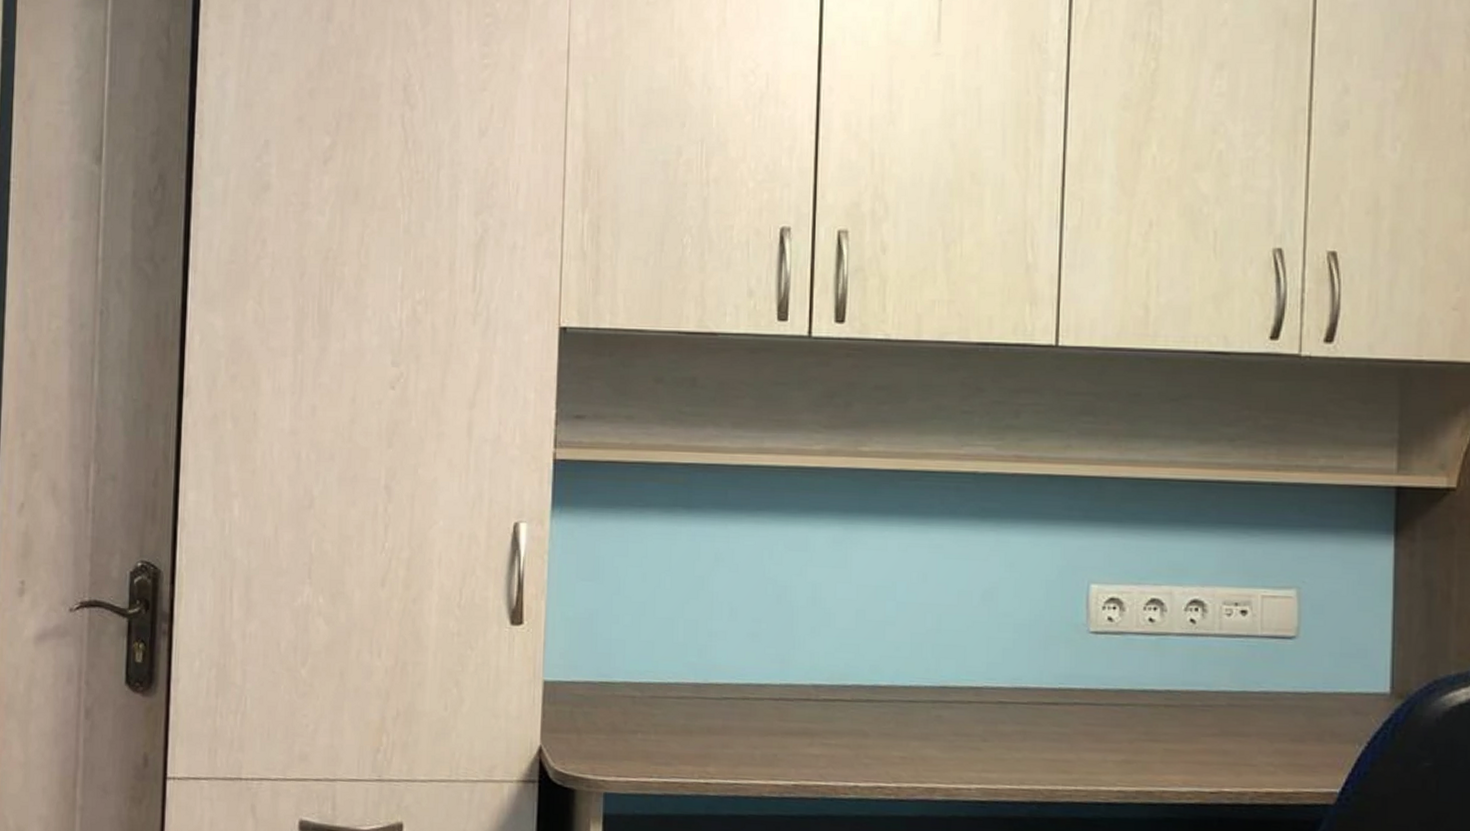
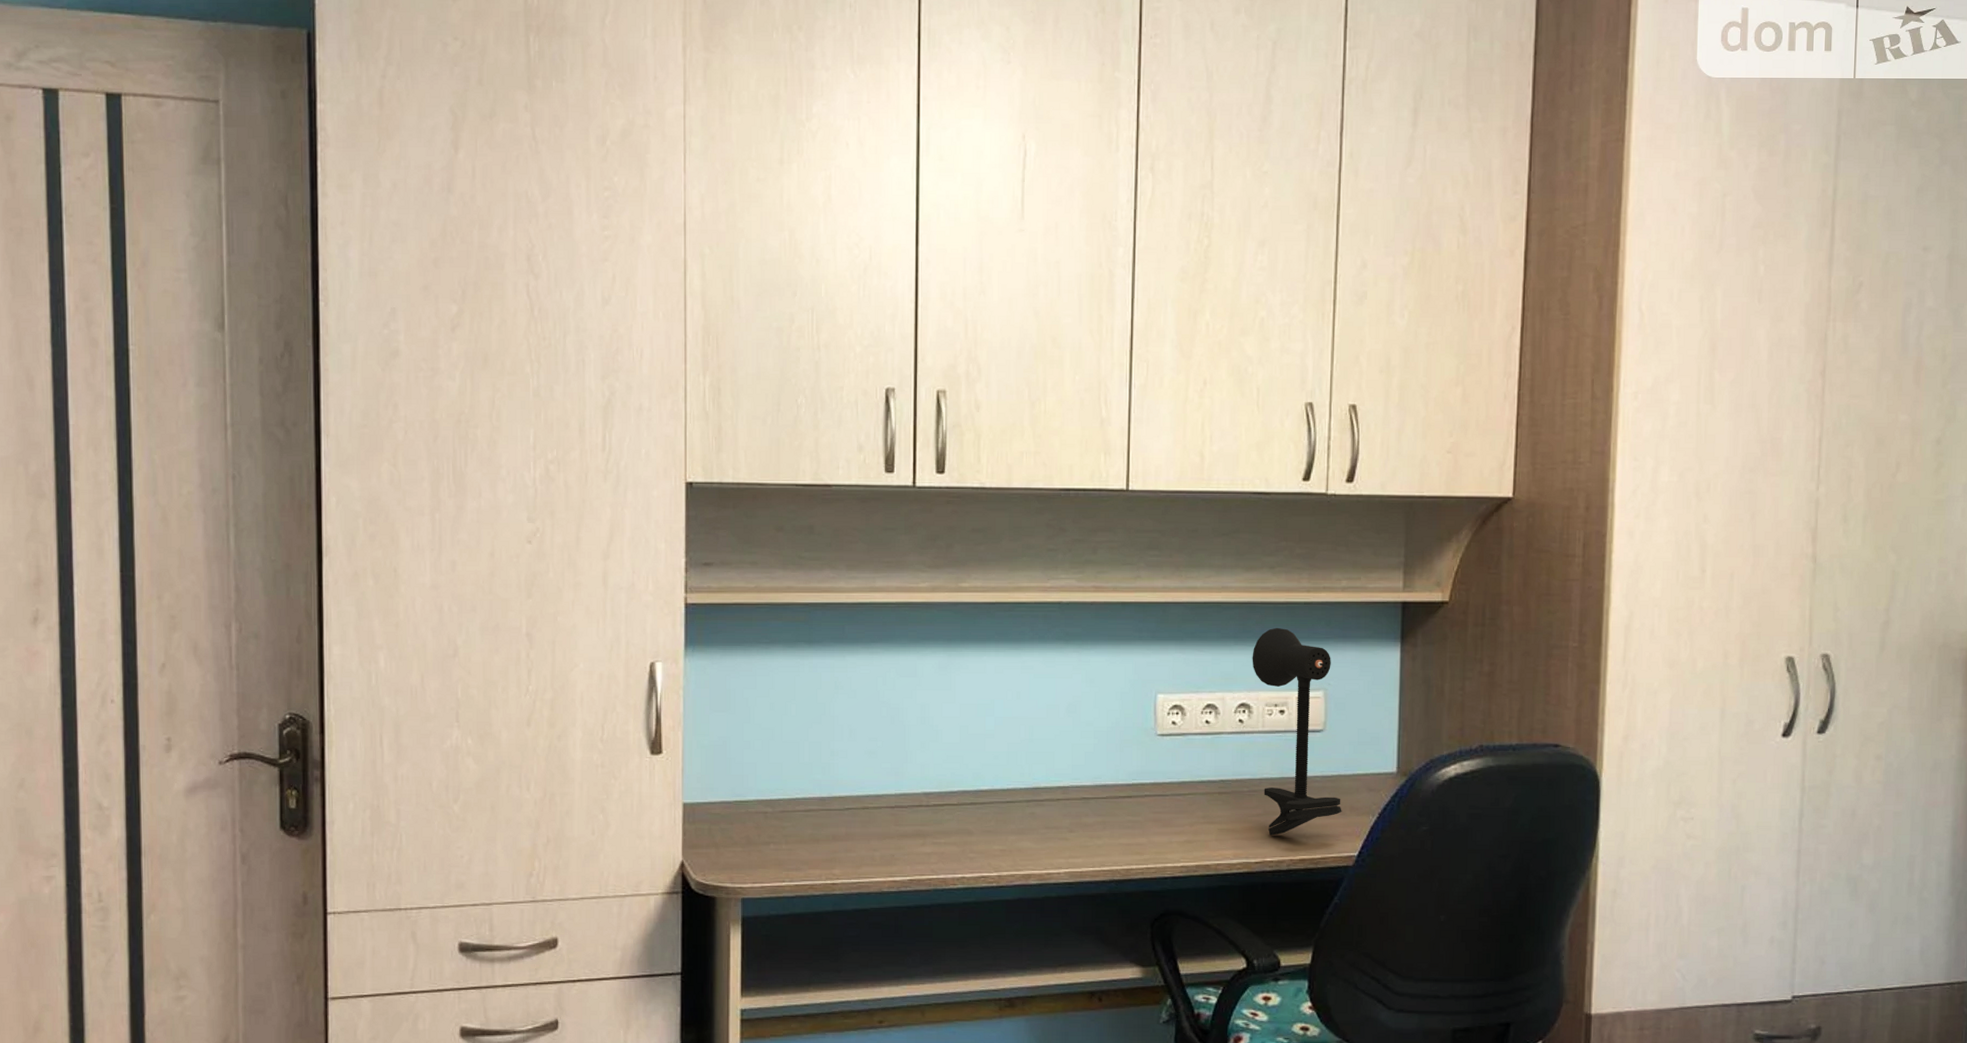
desk lamp: none [1206,511,1320,761] -> present [1252,627,1342,836]

